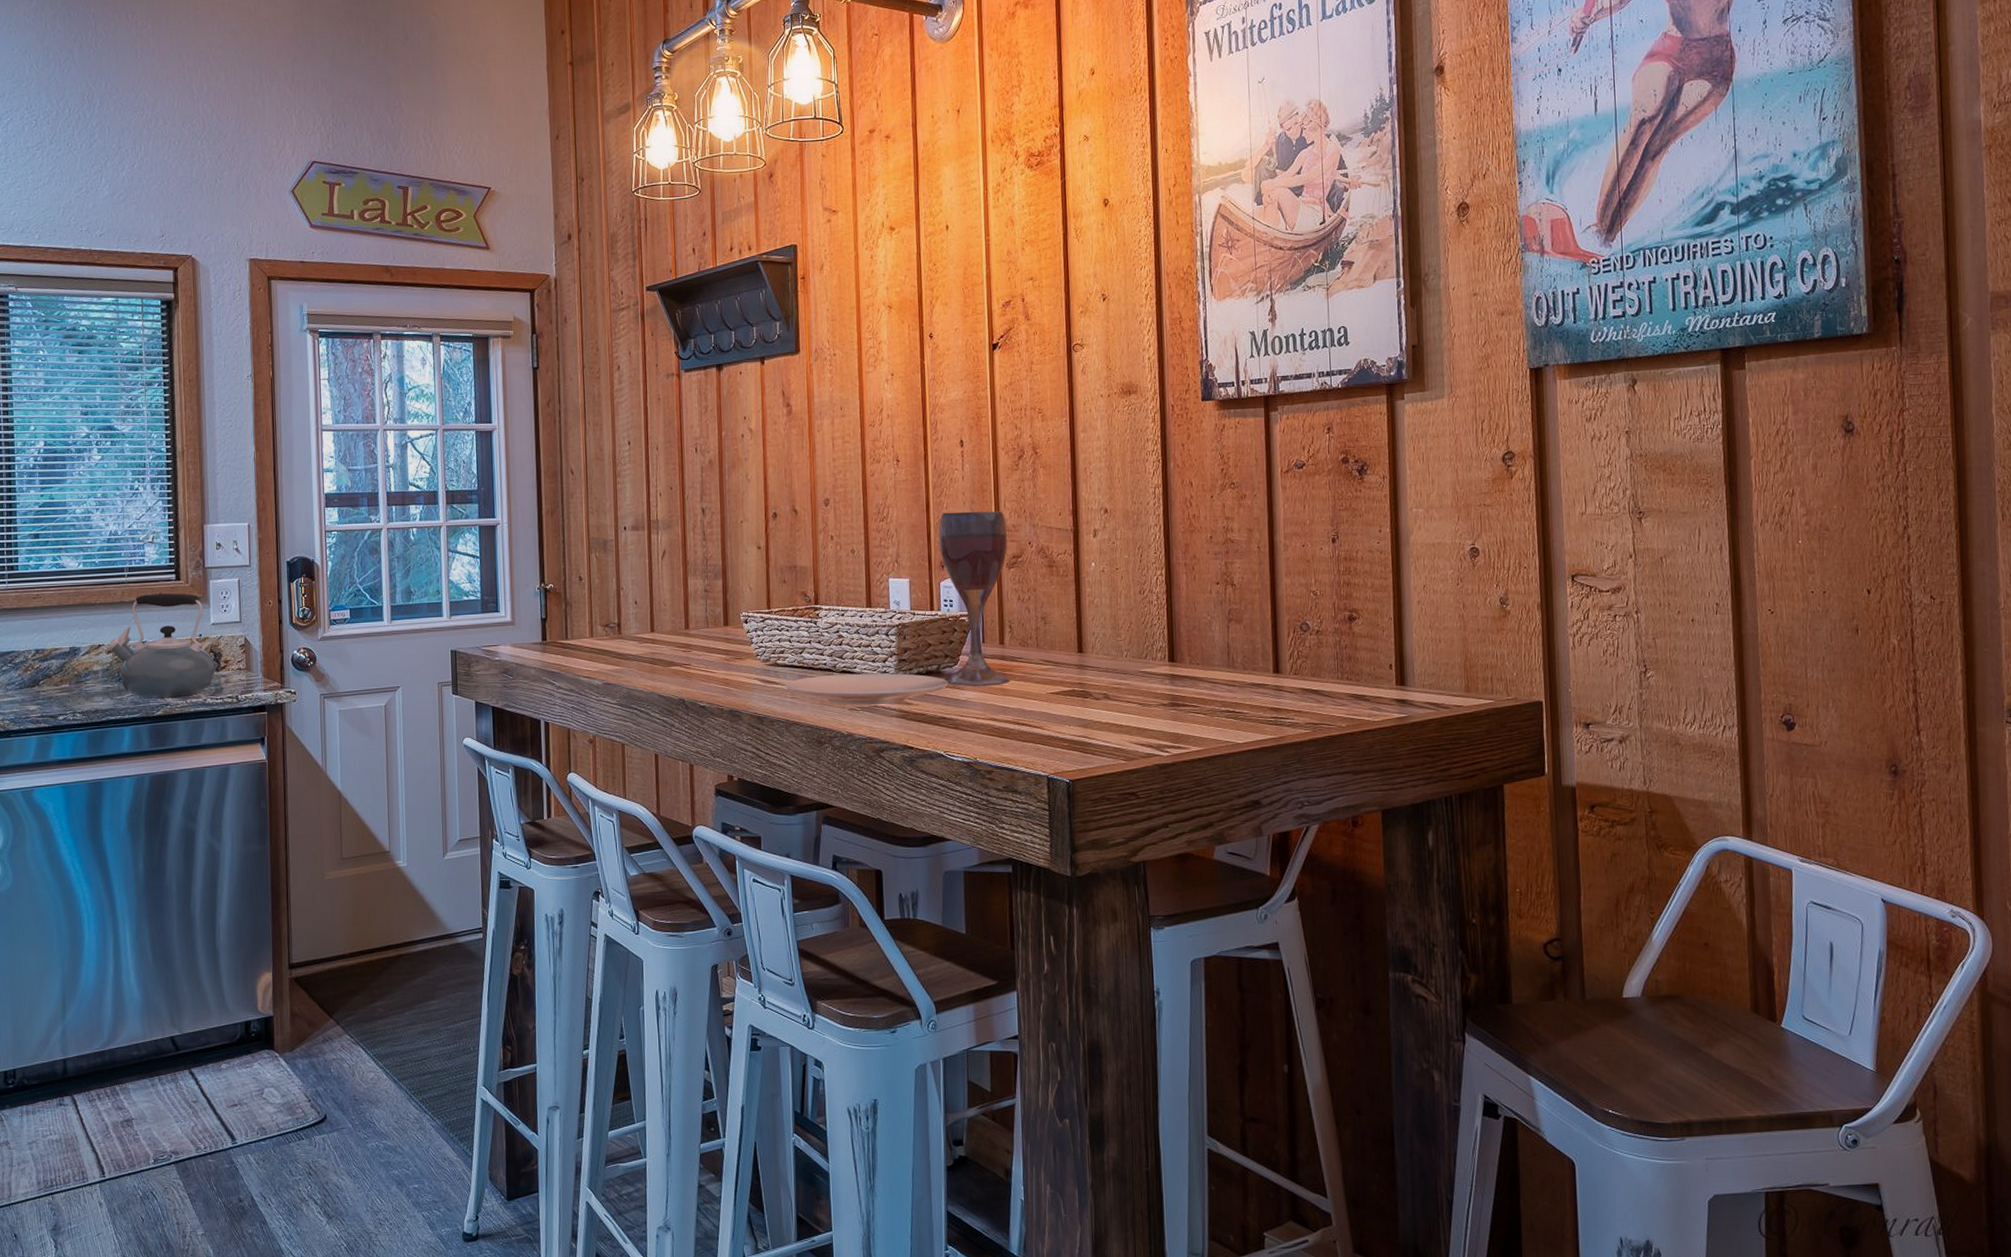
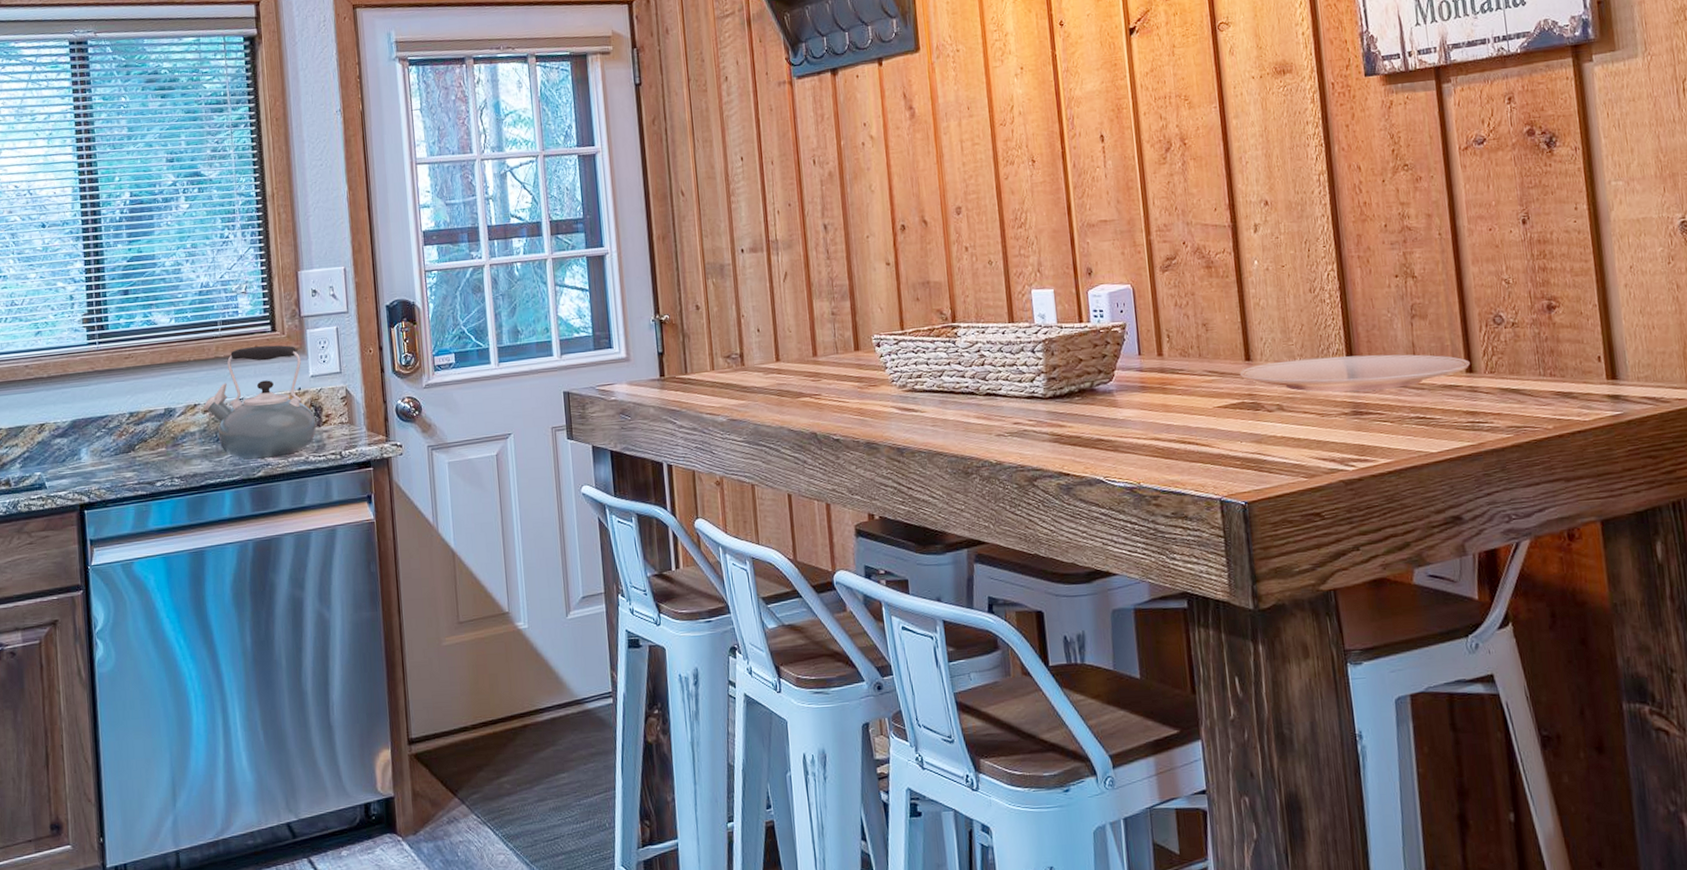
plate: present [786,673,948,705] -> none [925,393,1104,431]
cup: present [939,511,1010,688] -> none [1082,209,1172,405]
plate: none [1072,653,1277,685] -> present [1239,354,1470,392]

